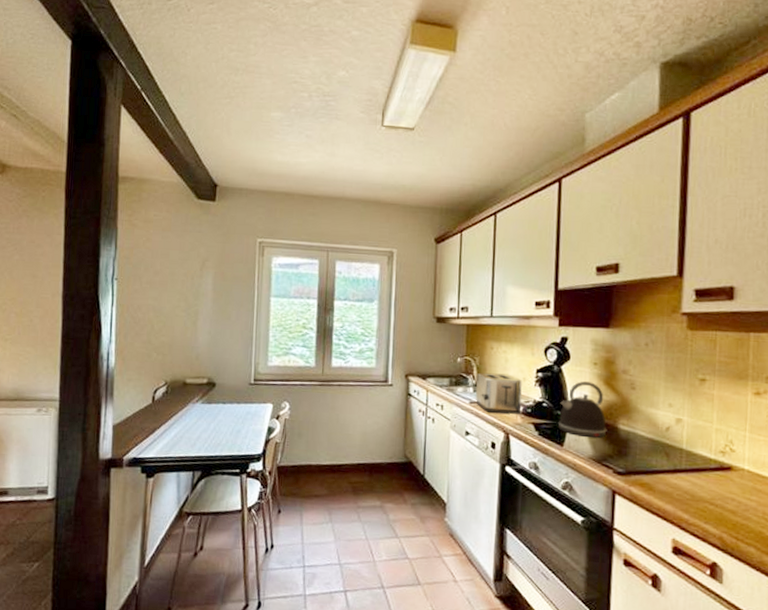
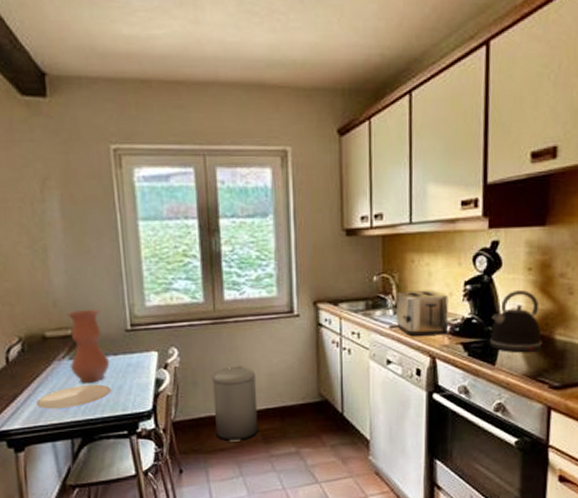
plate: none [169,426,231,445] -> present [35,384,111,410]
vase: none [202,363,234,425] -> present [66,309,110,383]
pedal bin: none [313,424,351,491] -> present [212,367,258,443]

